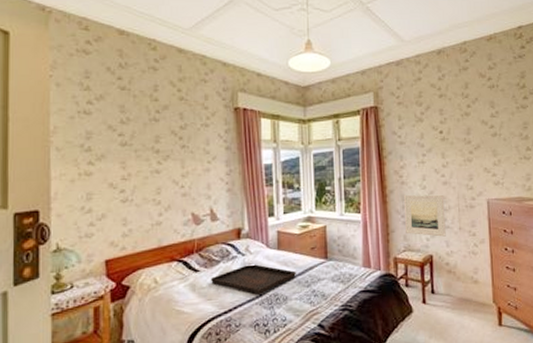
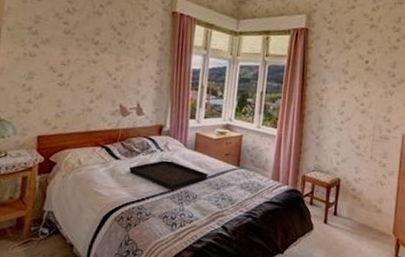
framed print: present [404,194,446,237] -> none [318,117,361,163]

